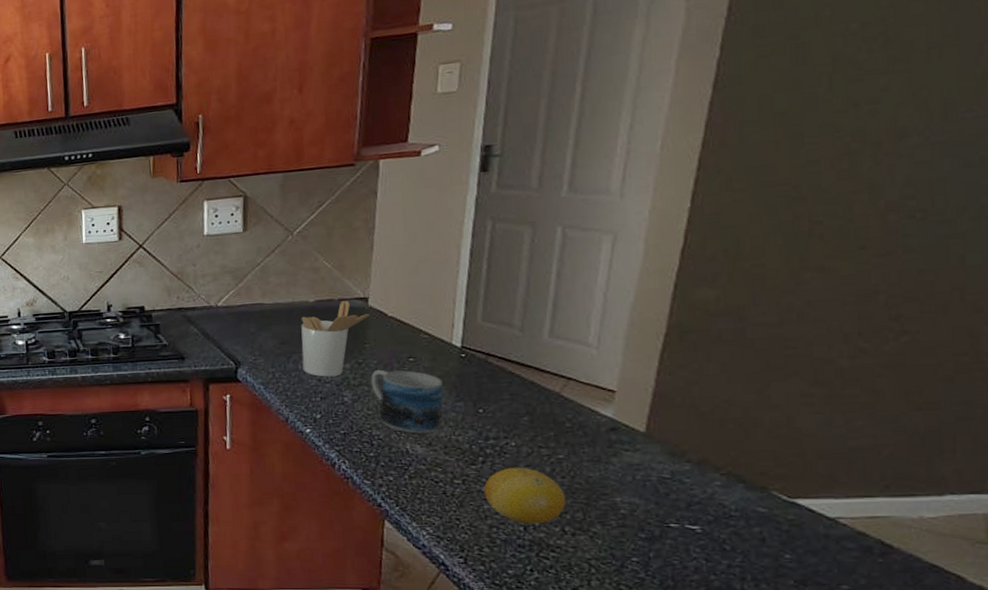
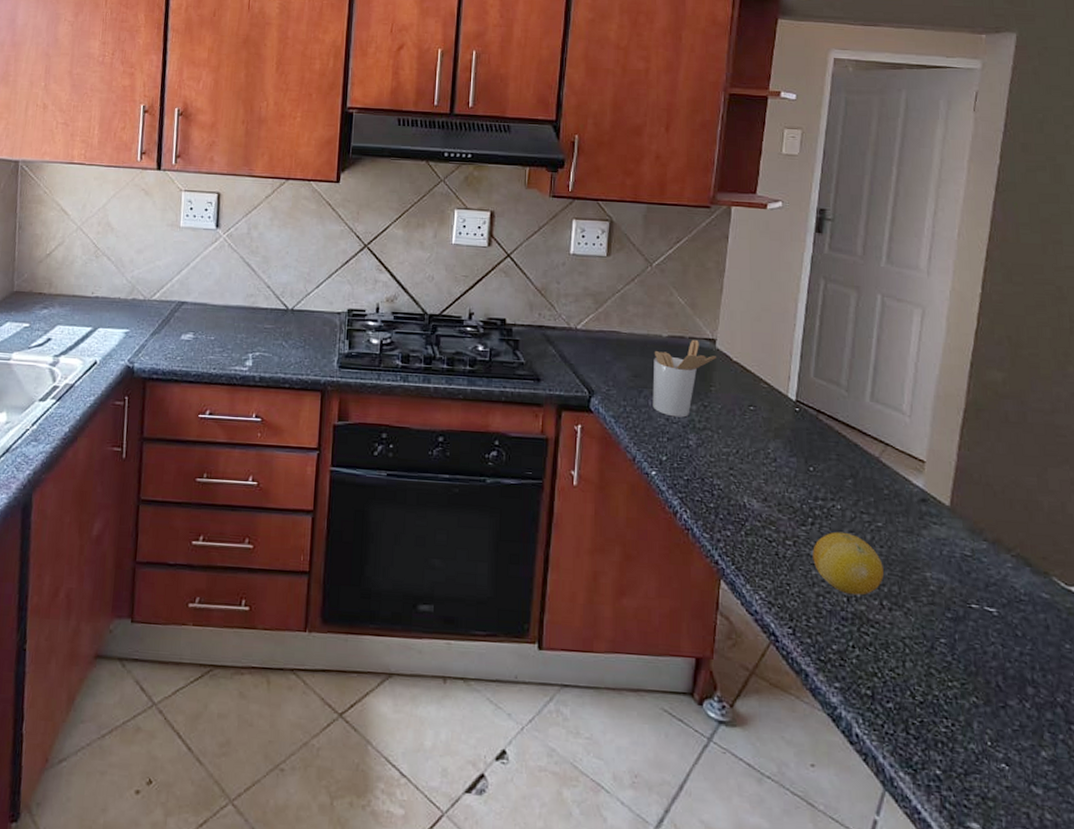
mug: present [371,369,443,434] -> none [714,414,779,488]

